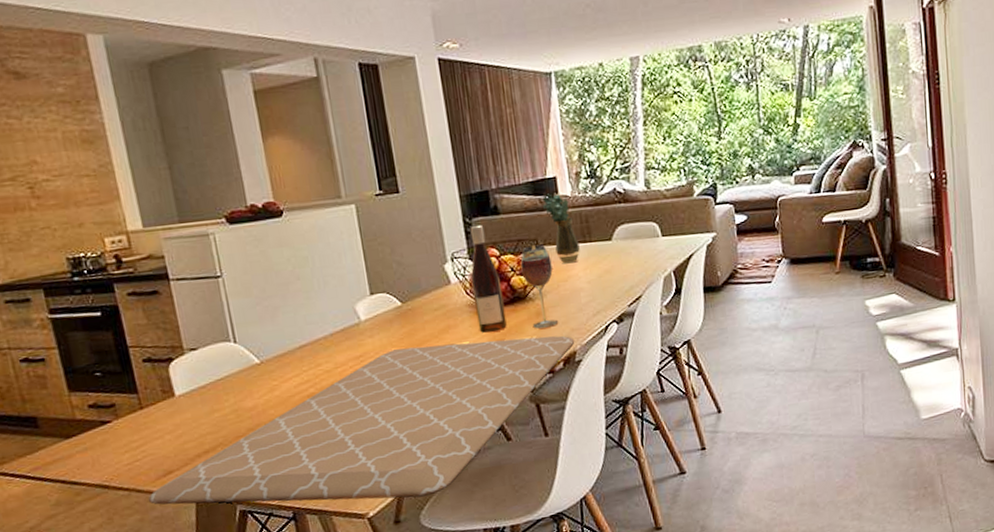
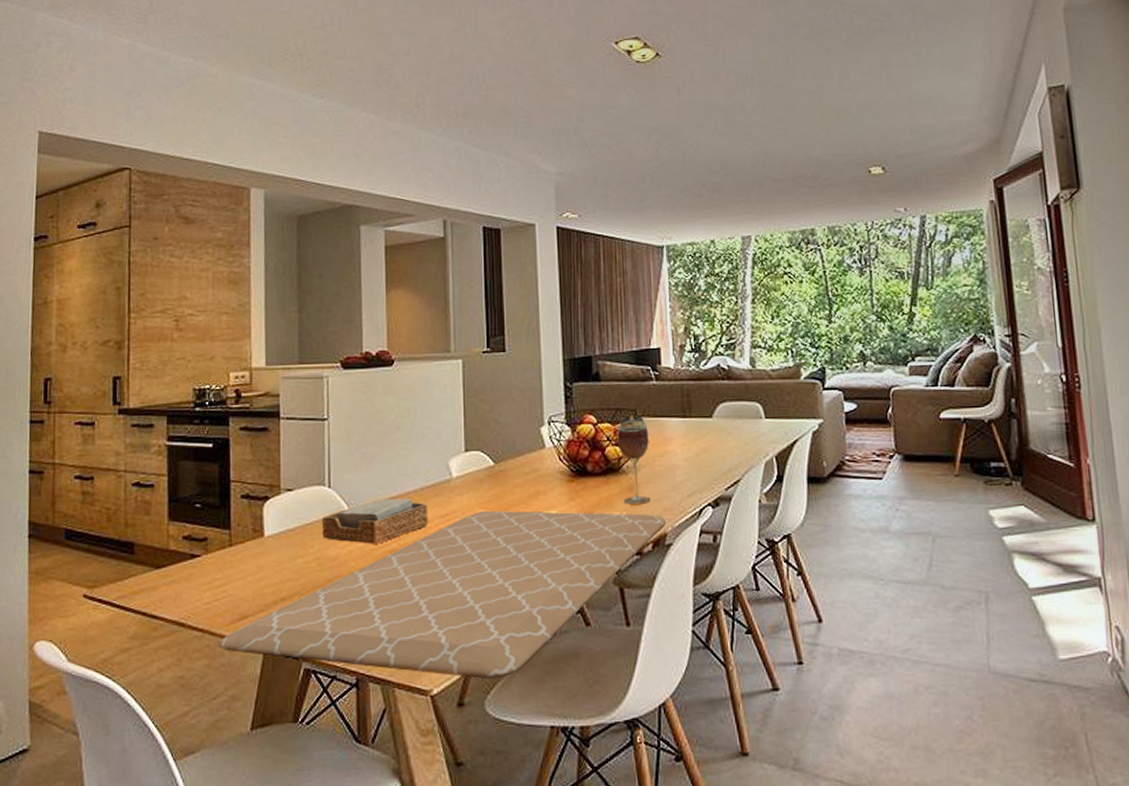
napkin holder: none [233,345,343,393] -> present [322,499,429,544]
bottle: present [469,224,507,333] -> none [565,390,597,504]
vase: present [542,193,580,264] -> none [645,363,679,438]

